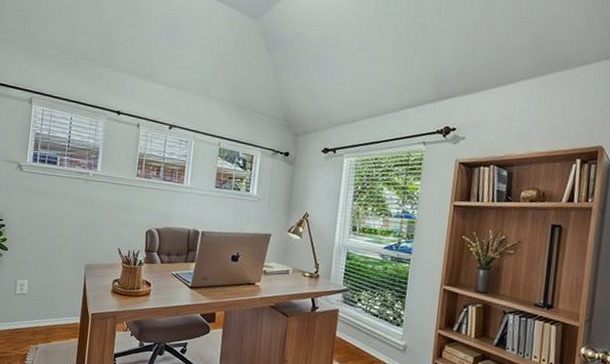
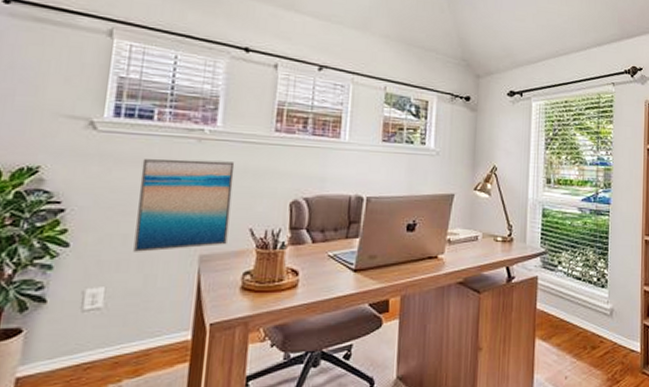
wall art: none [45,193,109,259] -> present [133,159,235,252]

